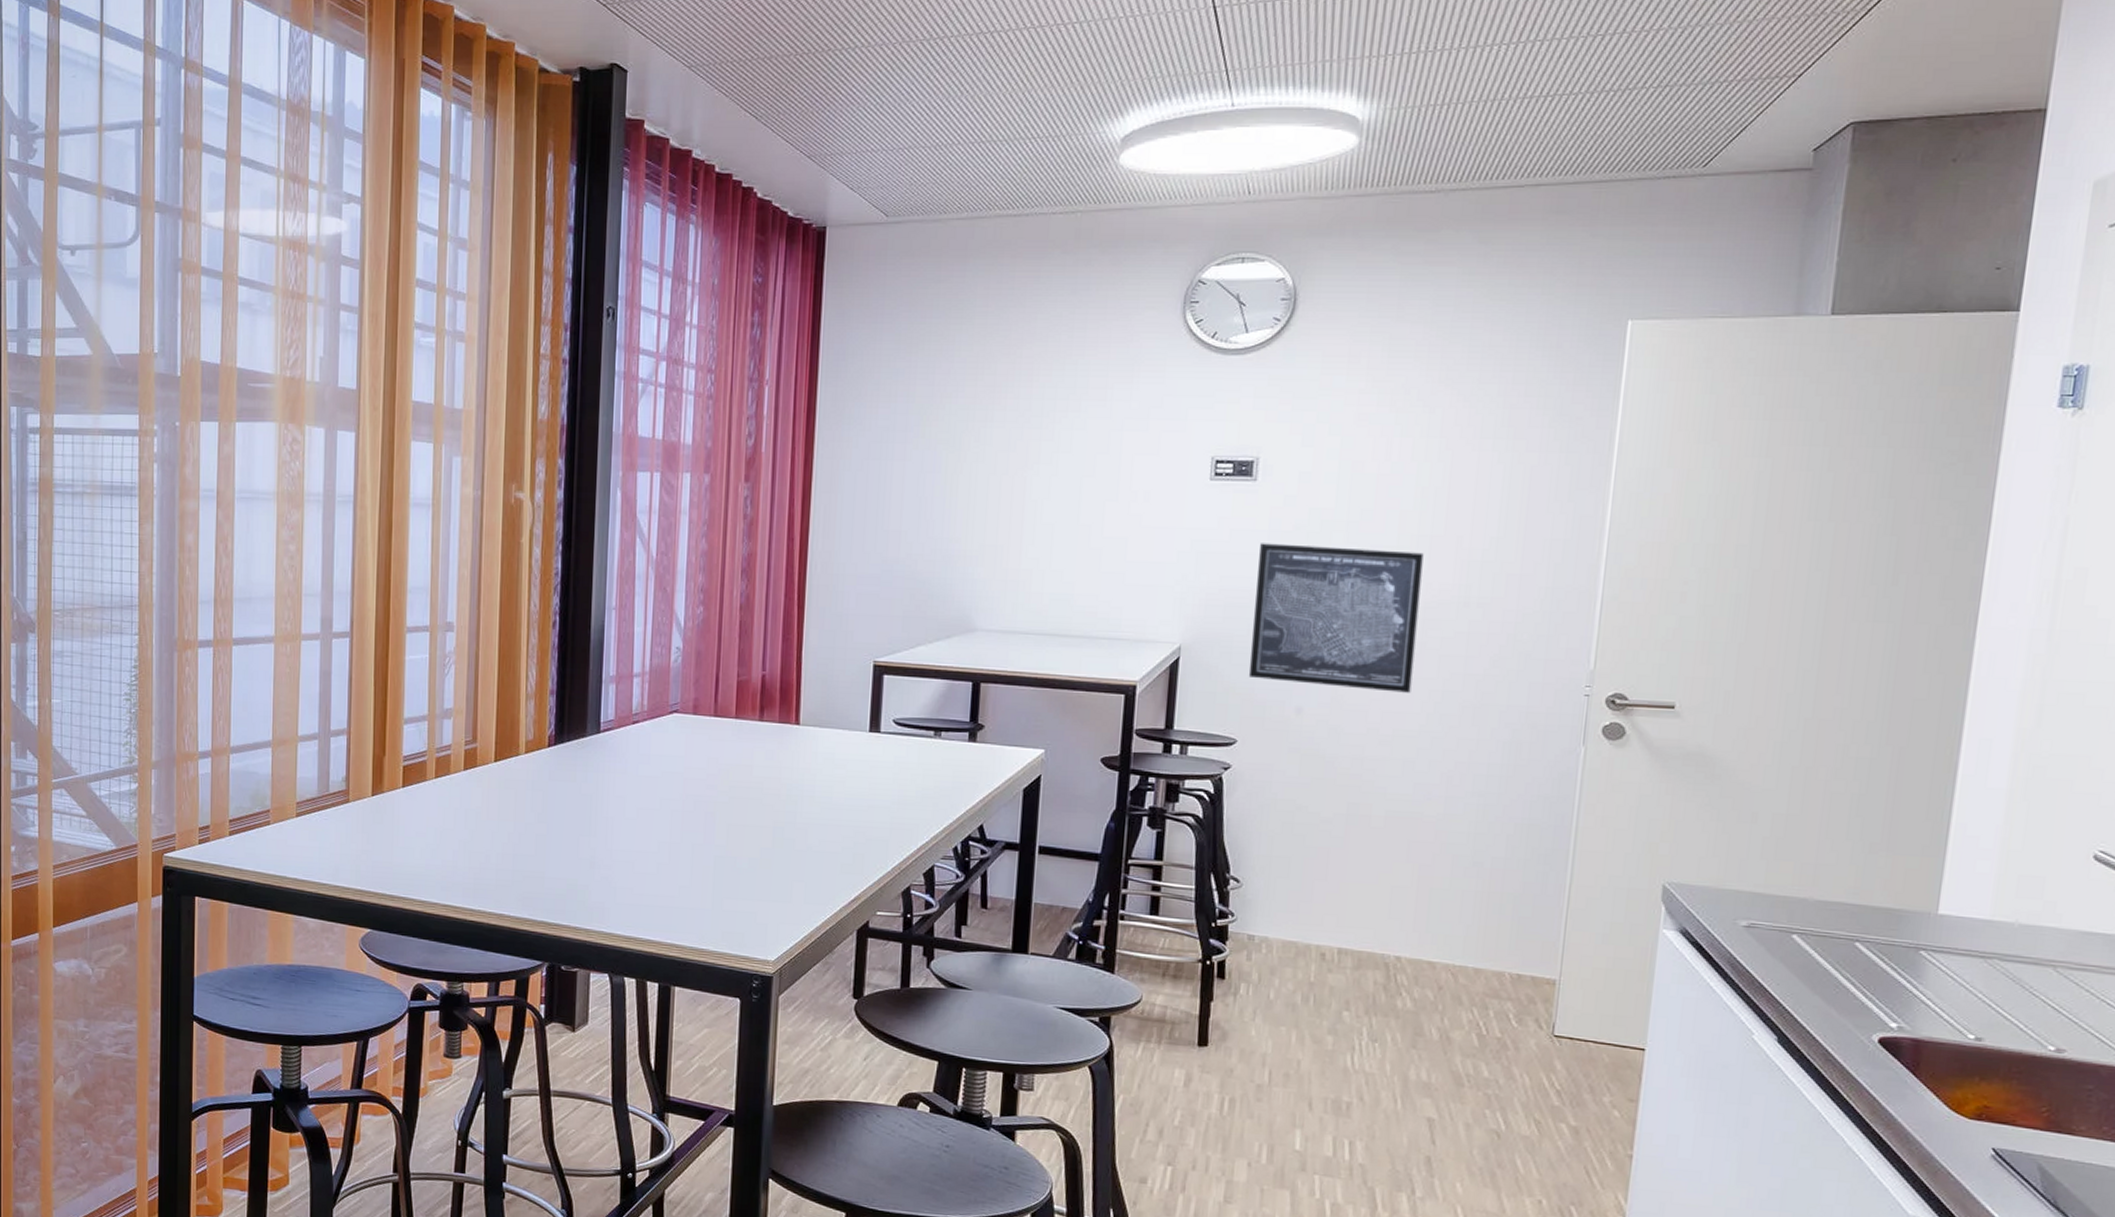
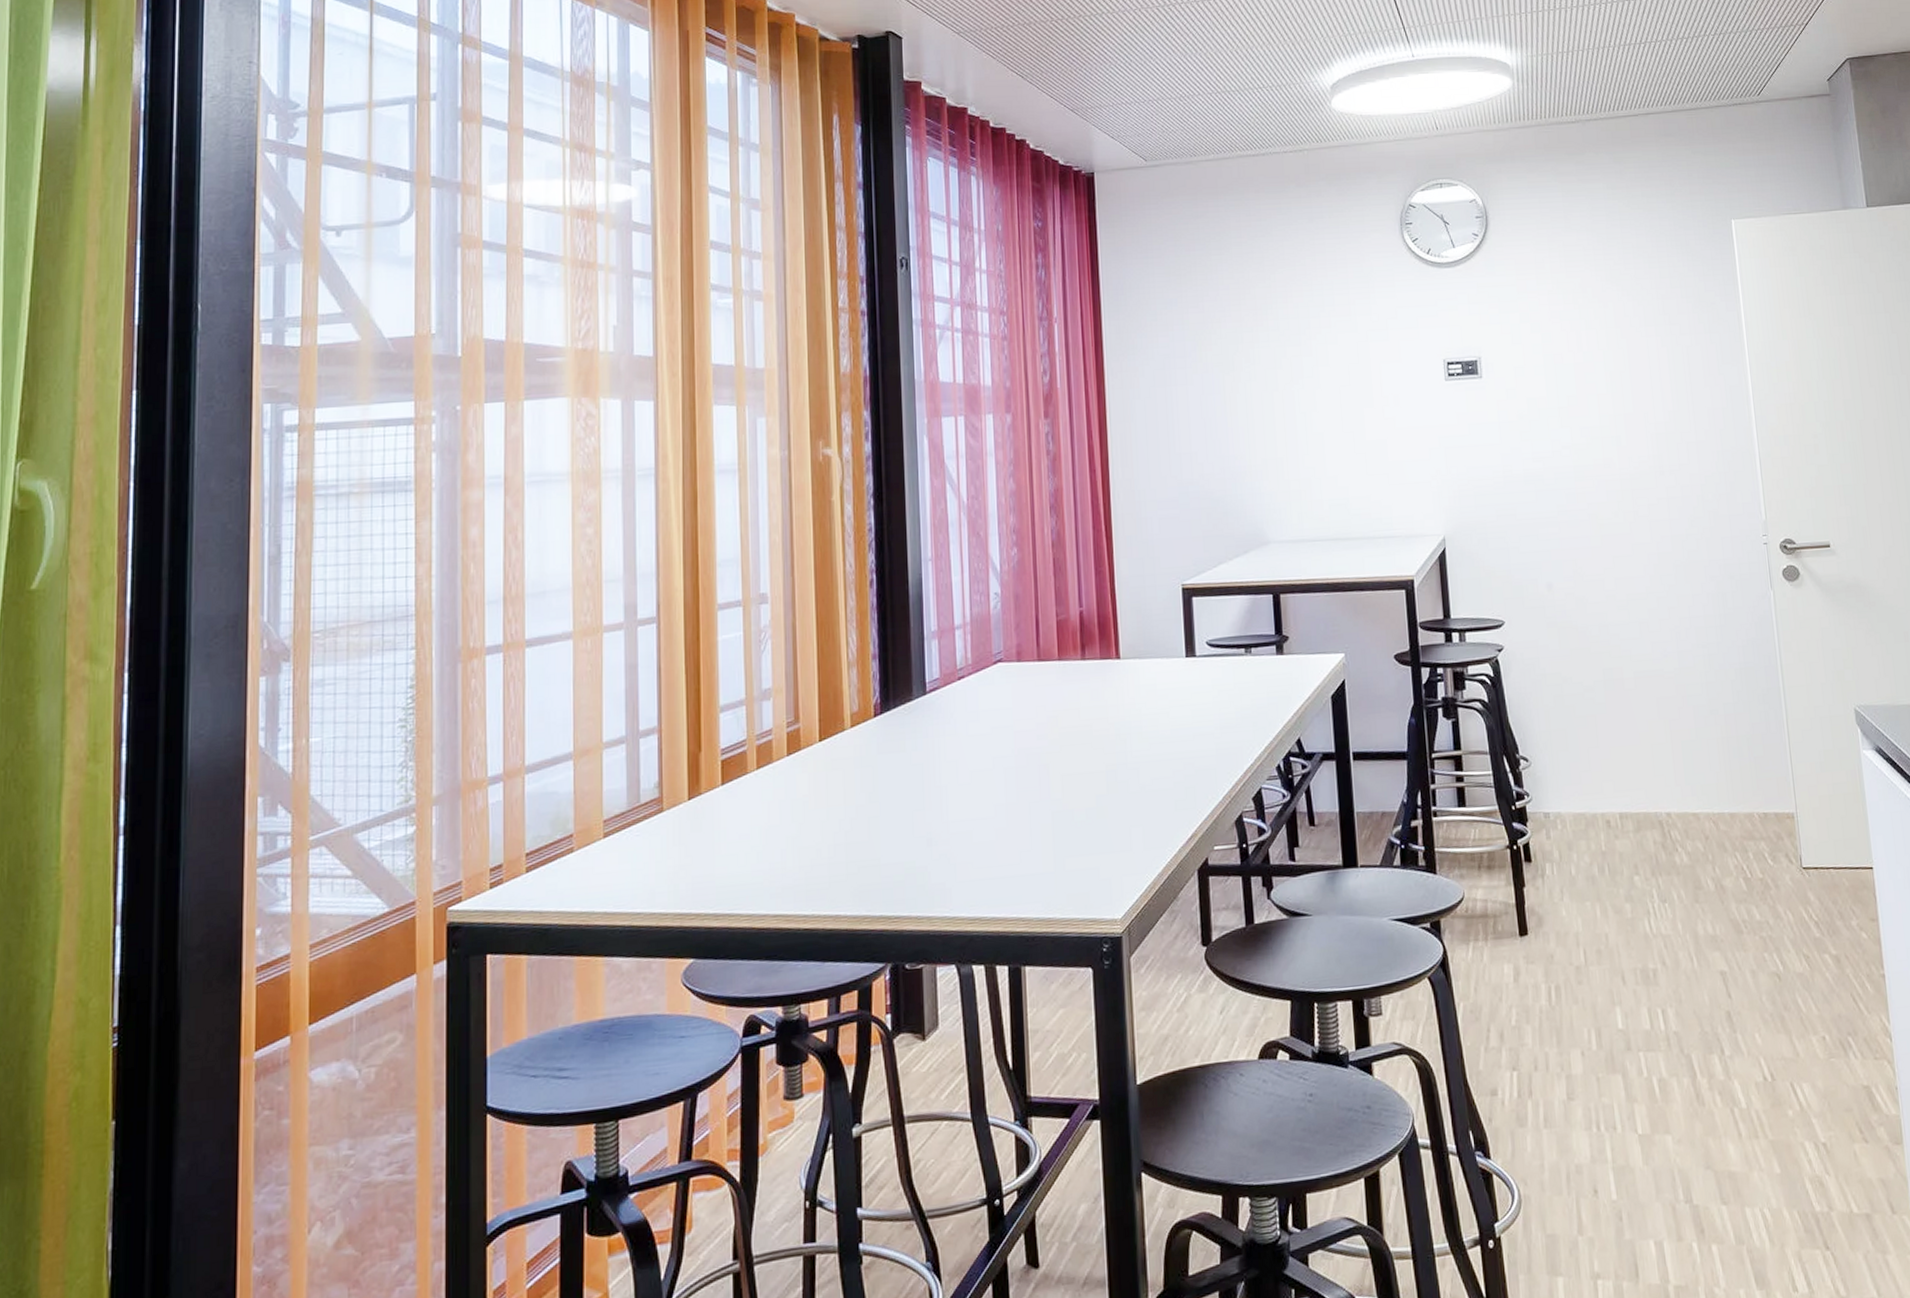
wall art: present [1248,543,1424,693] -> none [1494,430,1634,561]

